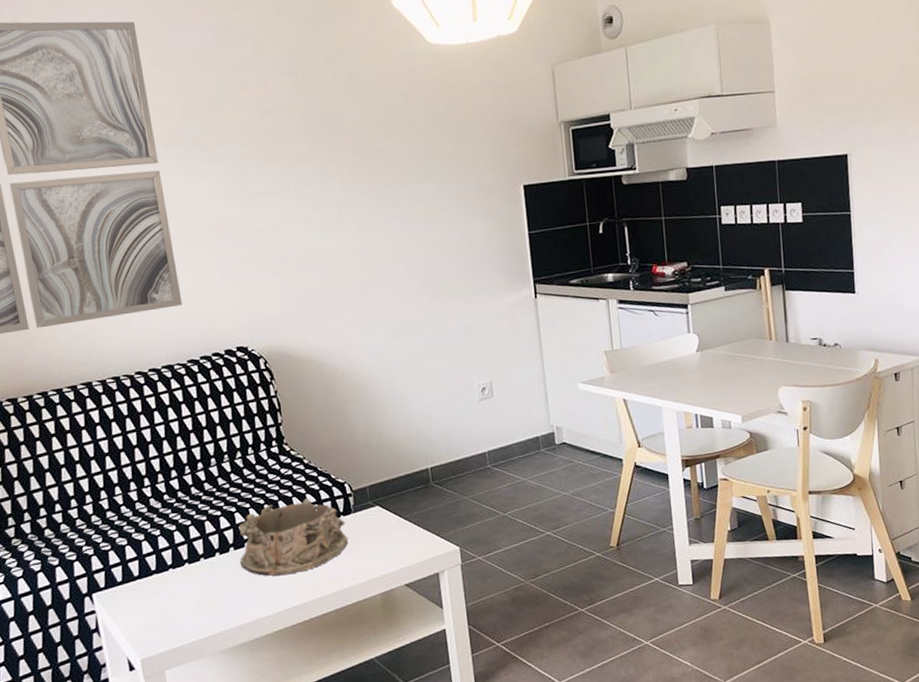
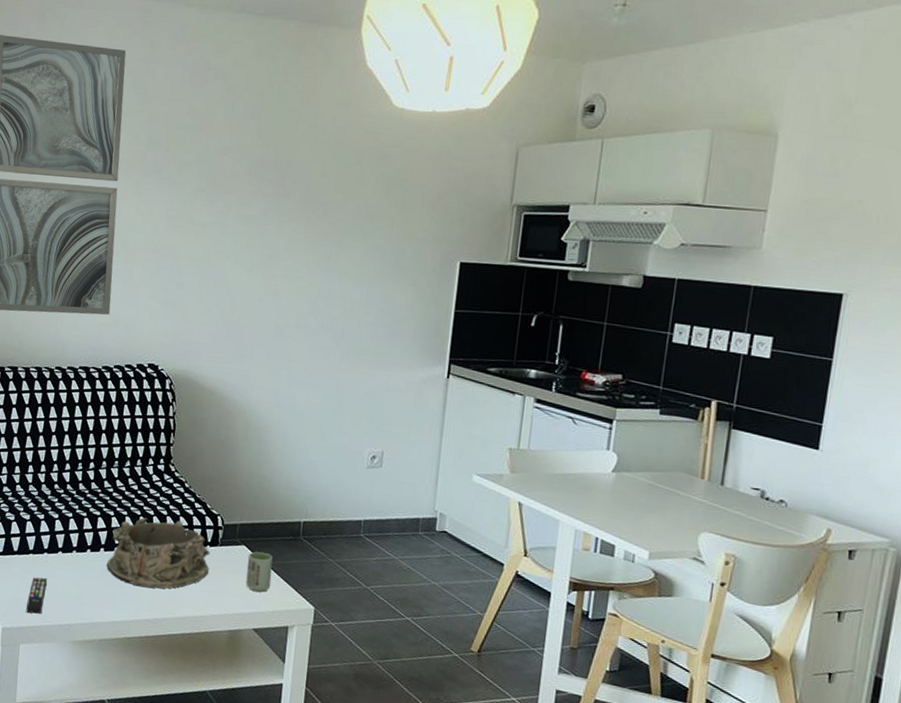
remote control: none [162,594,181,636] -> present [26,577,47,614]
cup: none [383,507,413,548] -> present [246,551,273,592]

